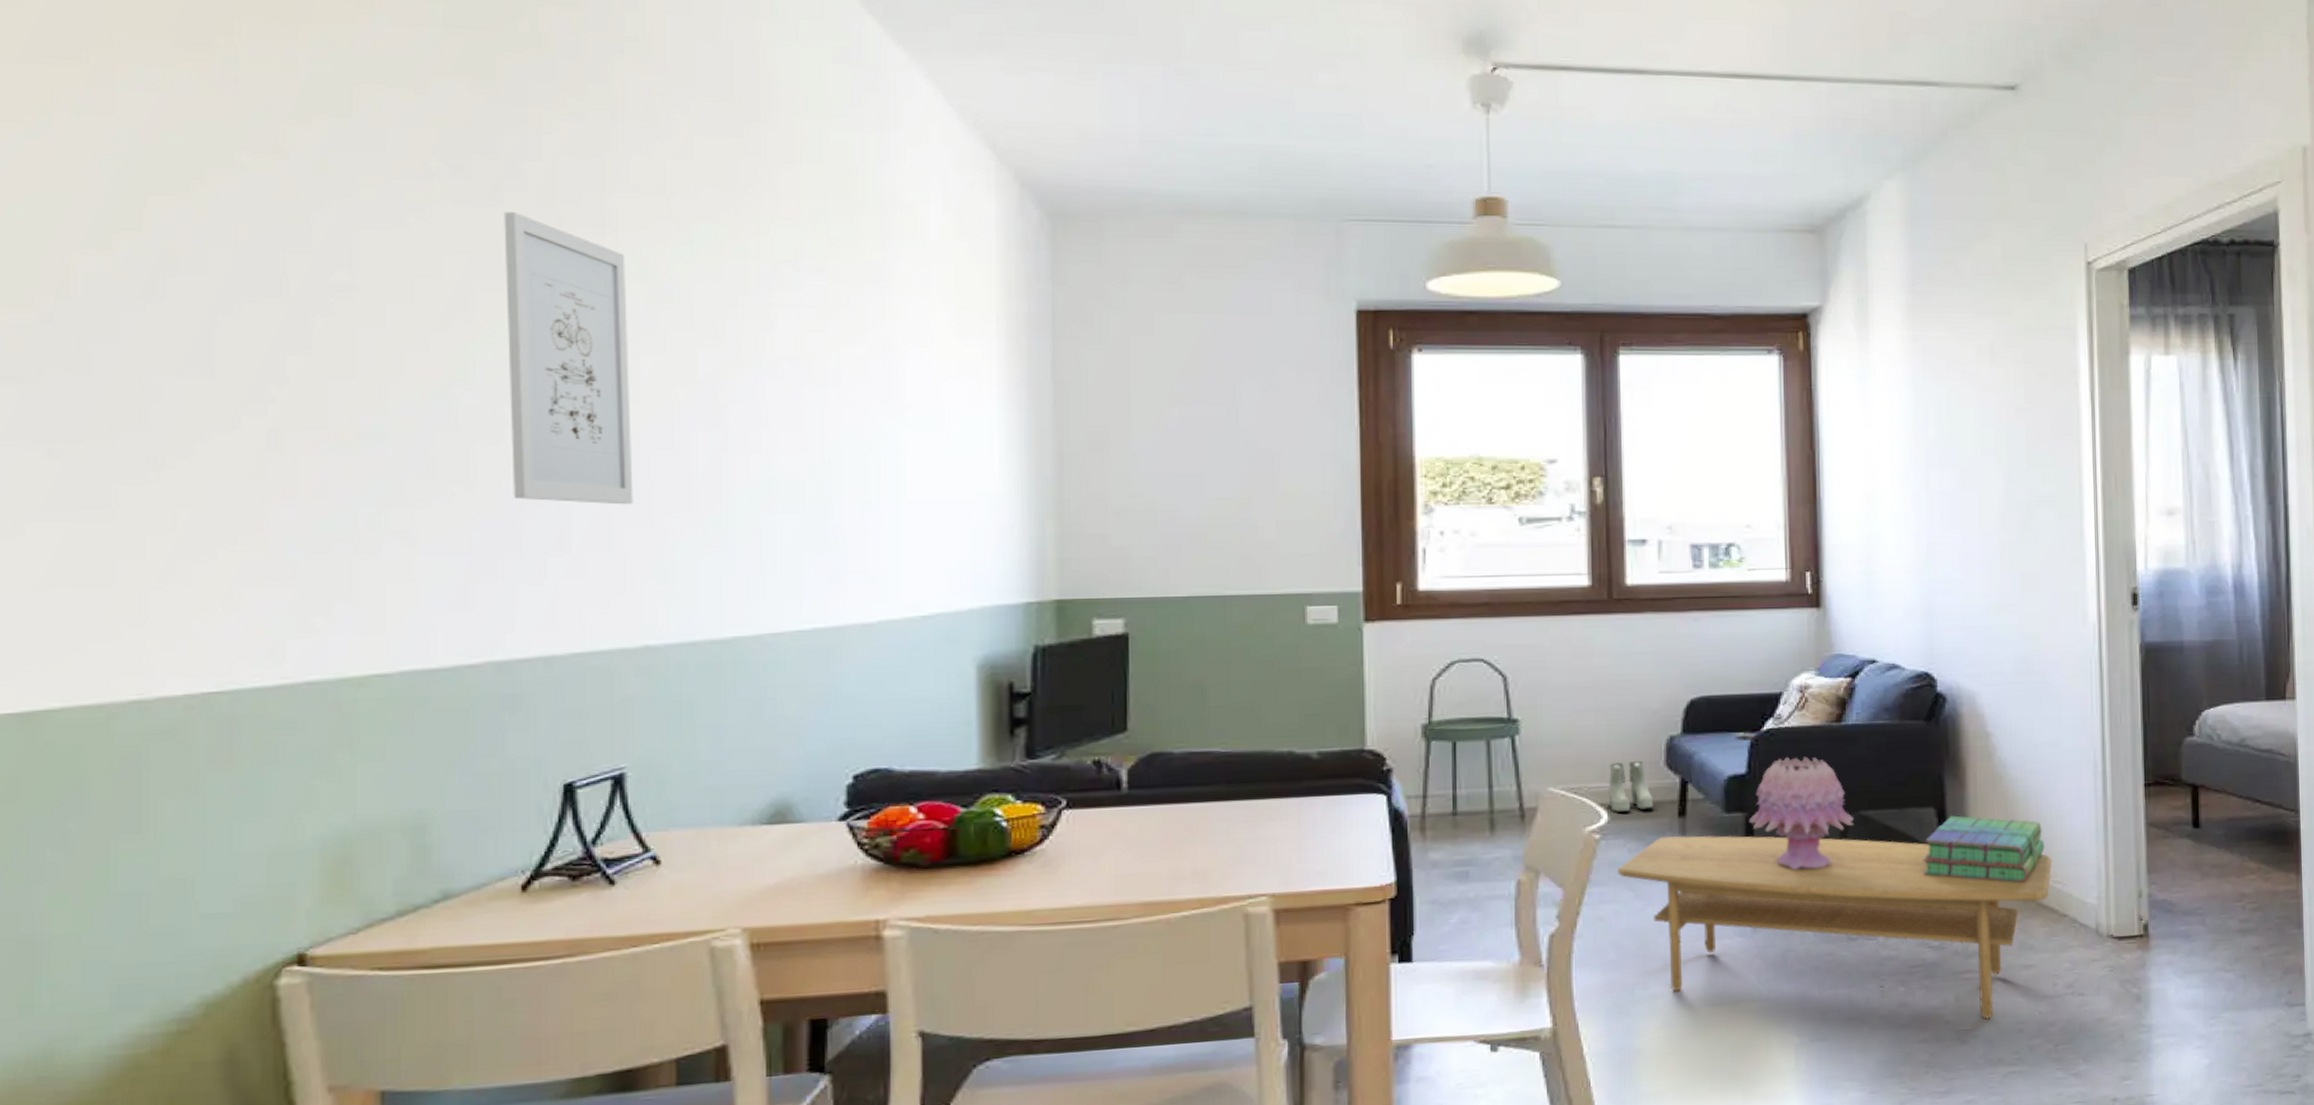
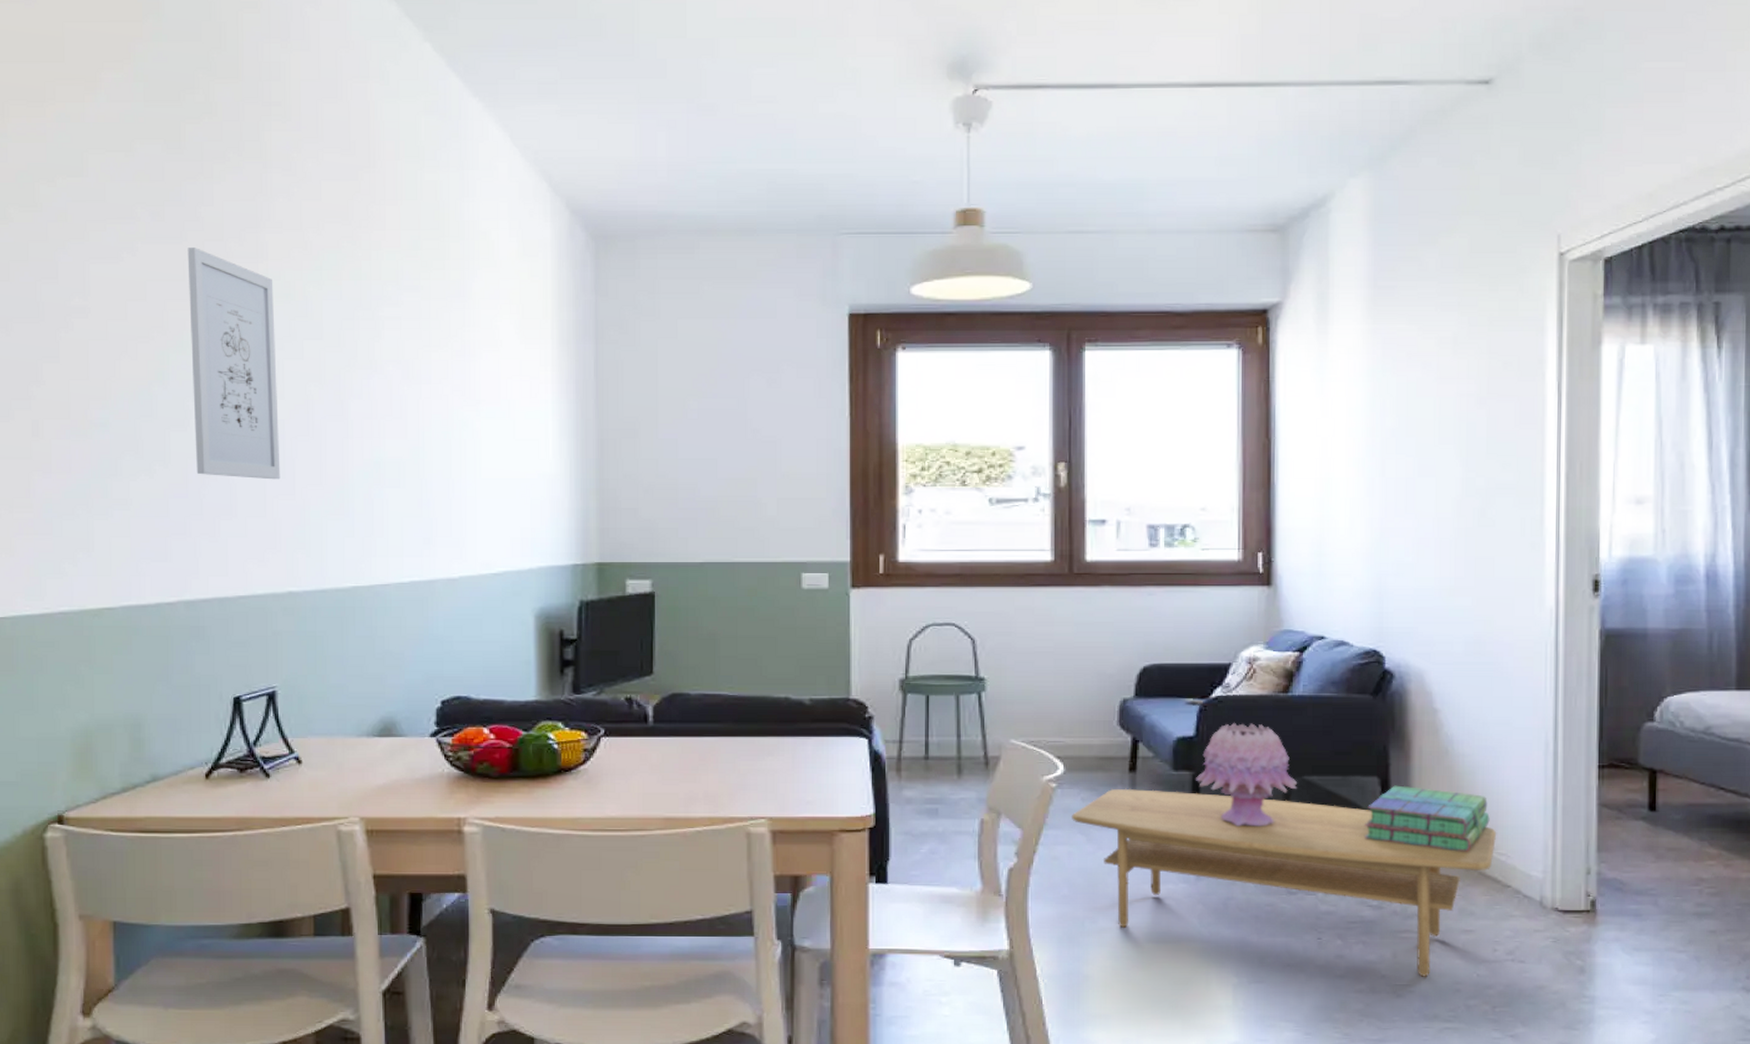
boots: present [1608,761,1654,812] -> none [1065,720,1107,765]

